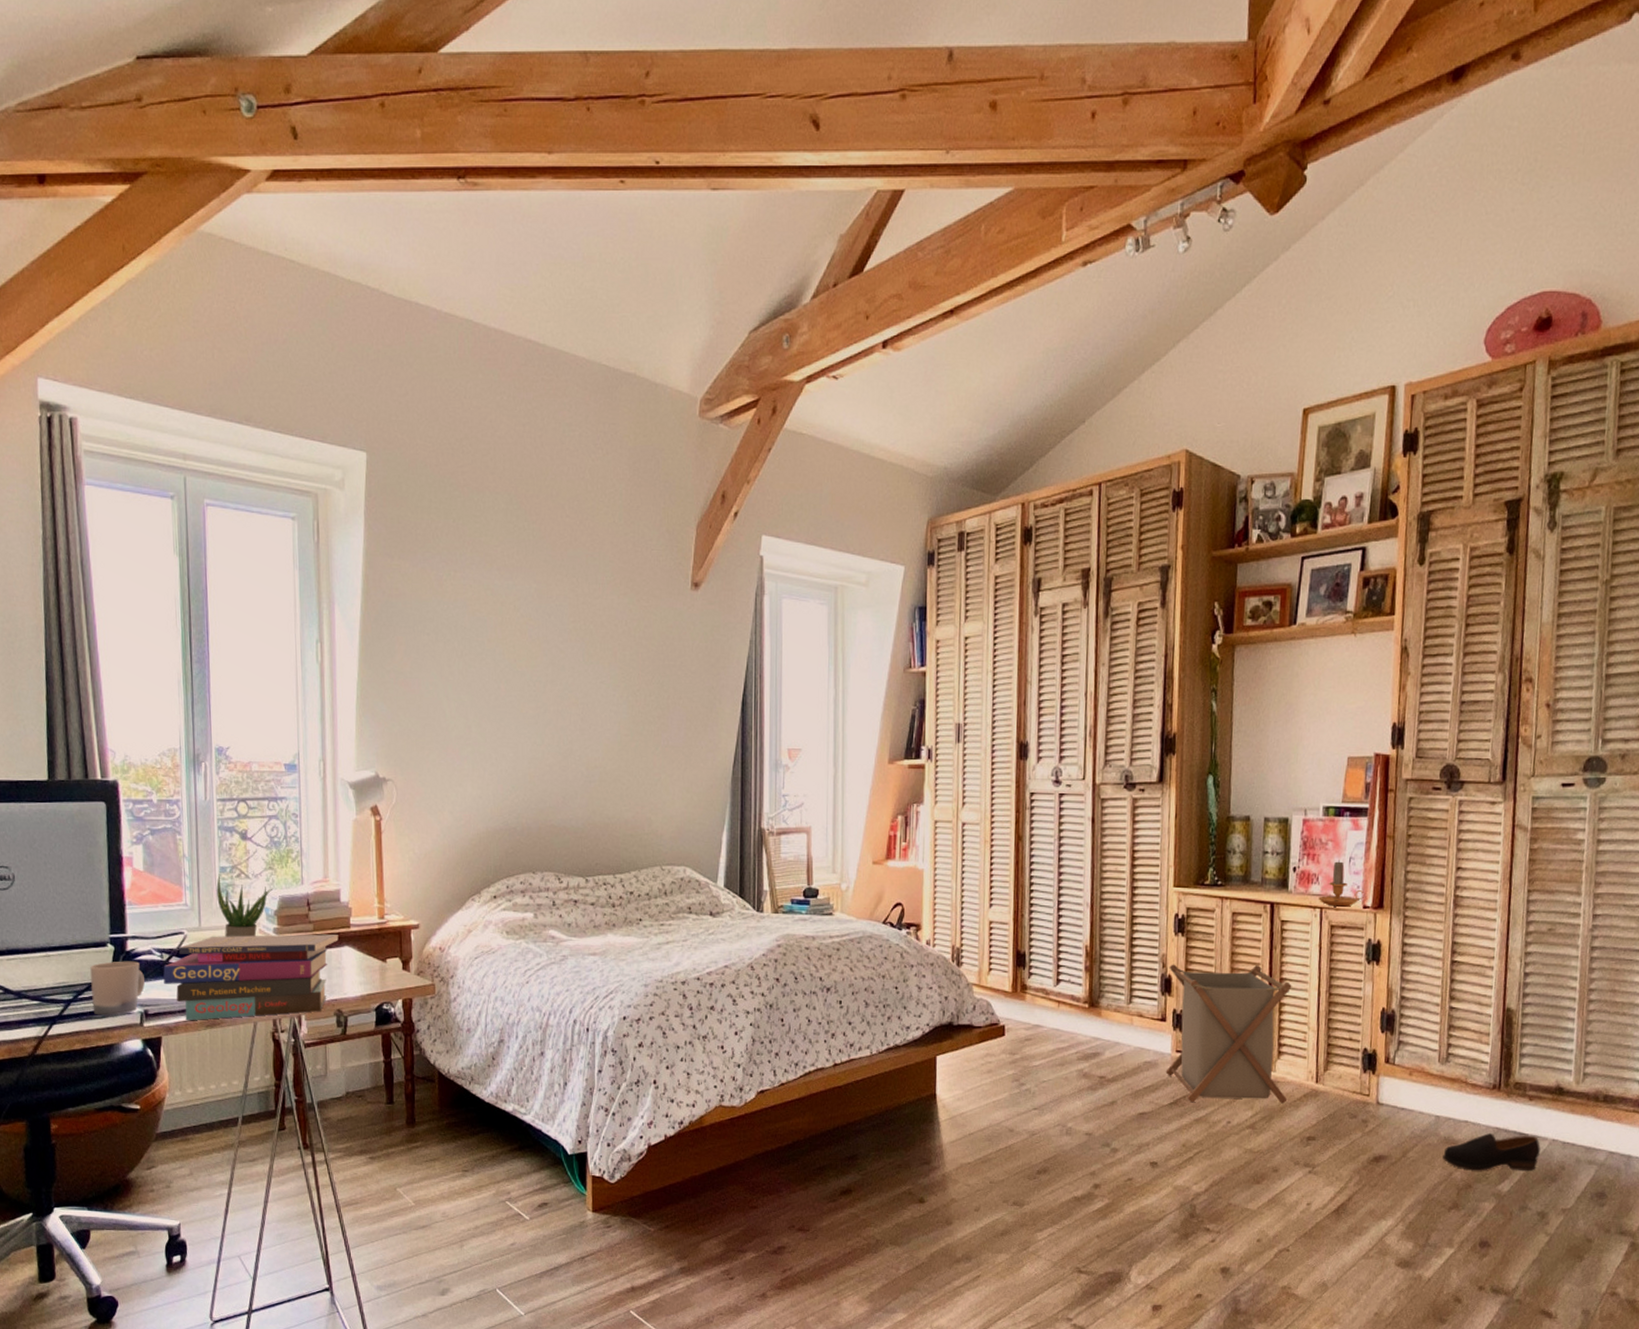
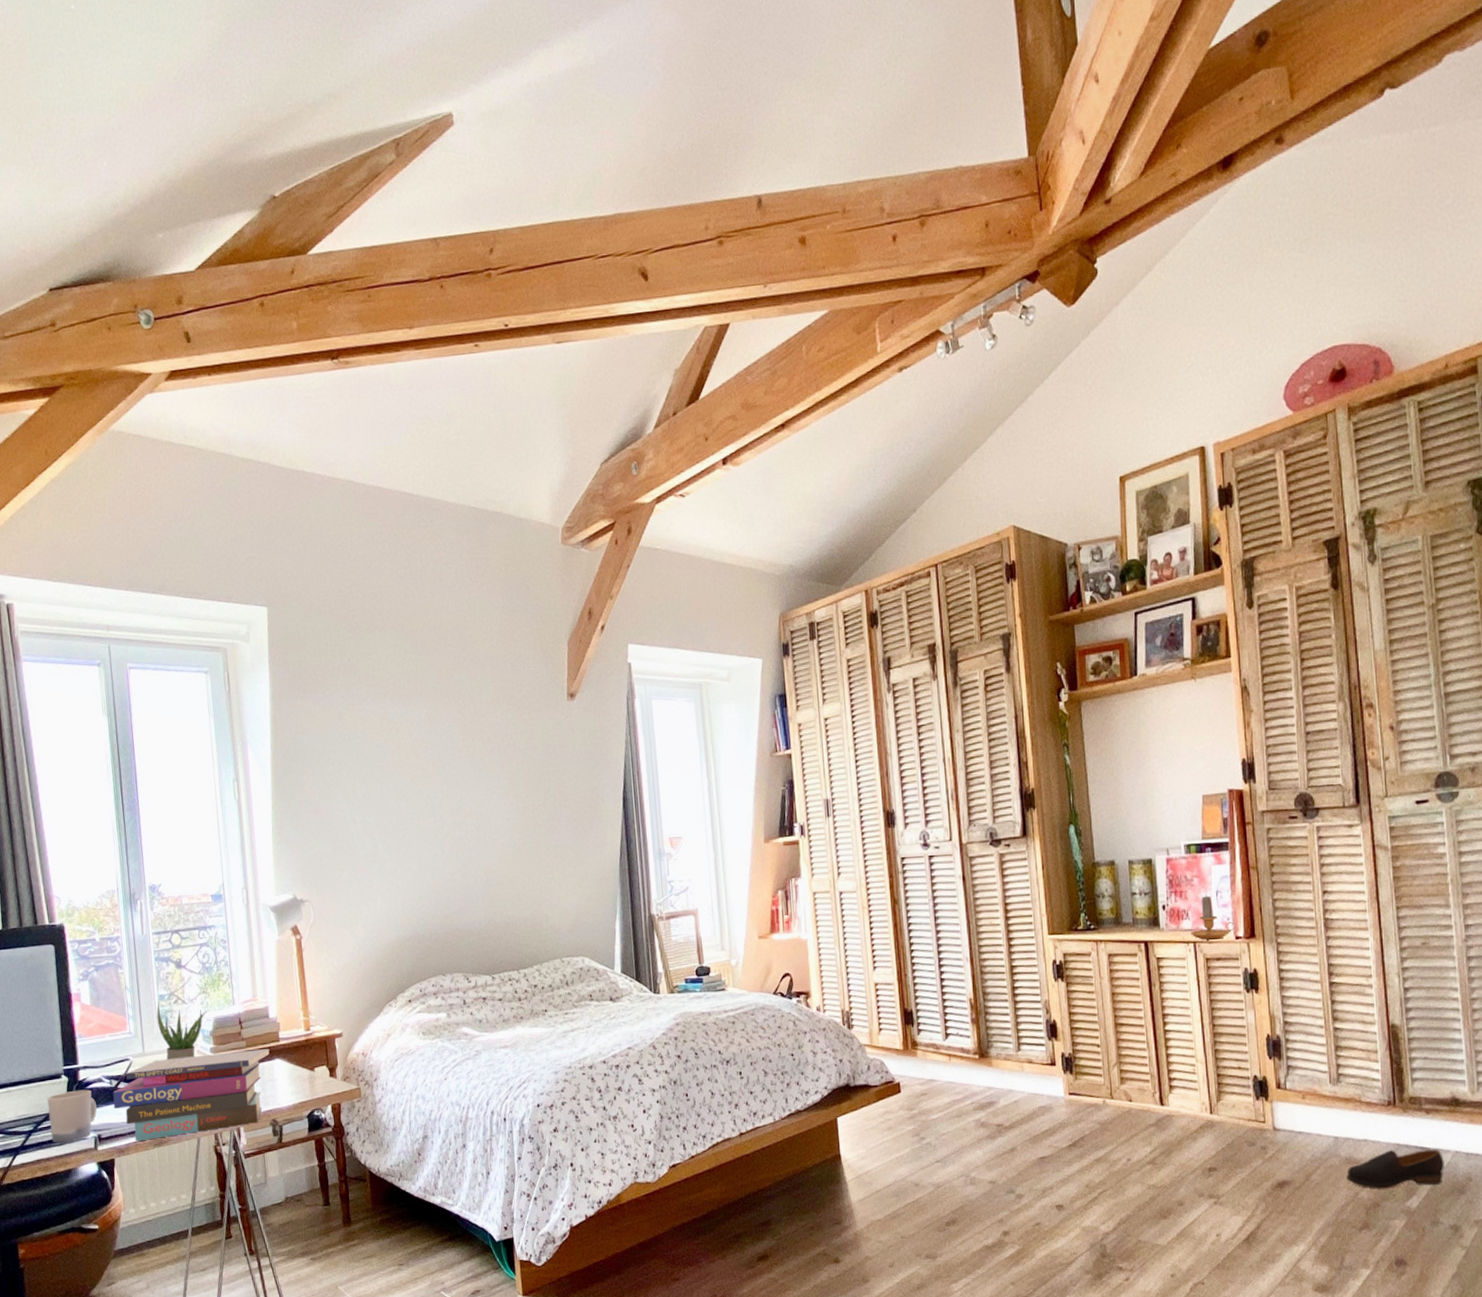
laundry basket: present [1165,964,1292,1104] -> none [1053,1003,1183,1143]

